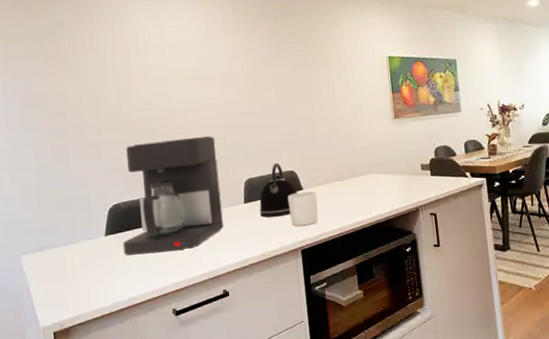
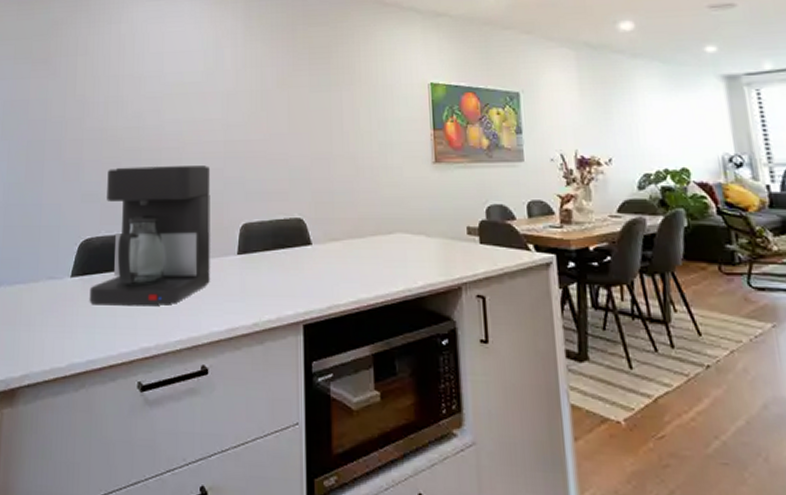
kettle: present [259,162,297,218] -> none [255,206,304,276]
mug: present [287,191,319,226] -> none [291,248,329,292]

